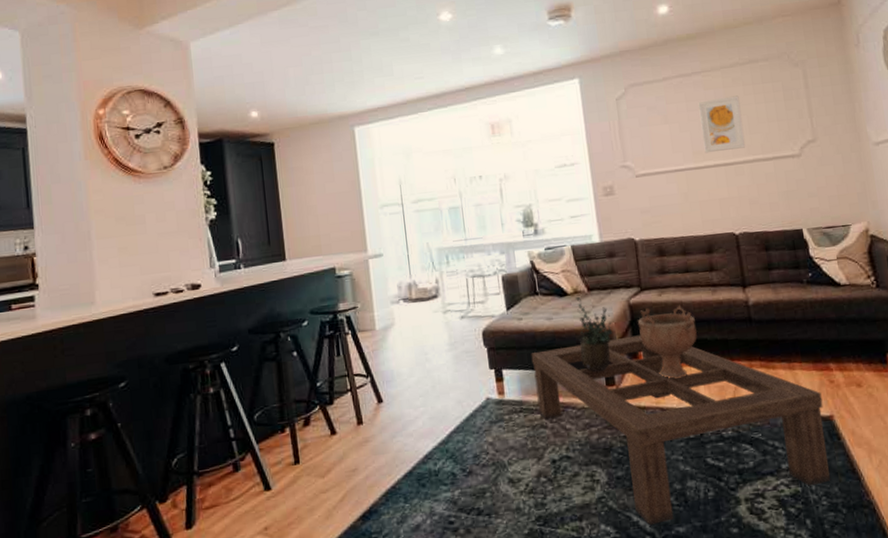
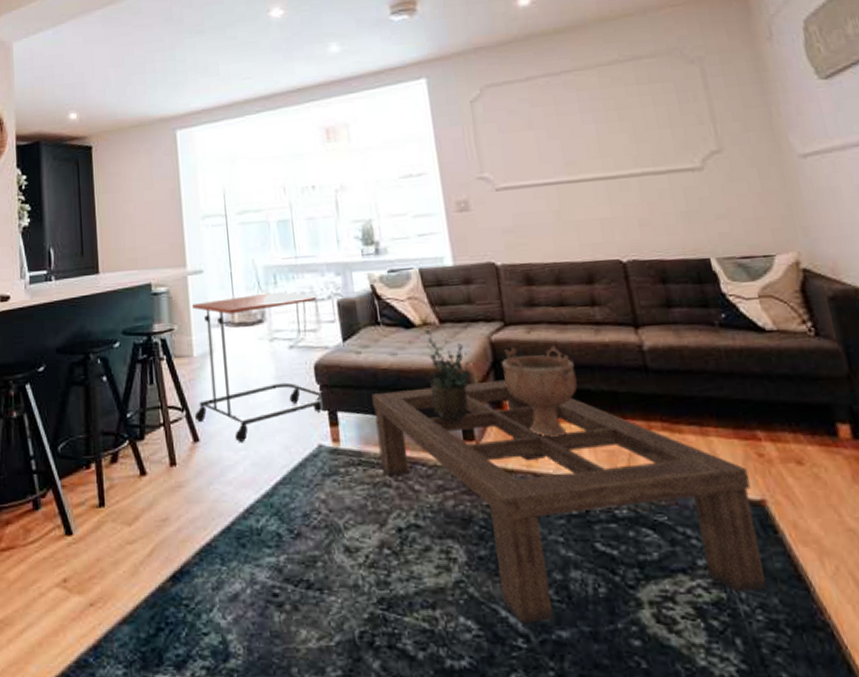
side table: none [374,270,491,401] -> present [192,291,324,442]
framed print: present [698,95,746,154] -> none [569,97,632,165]

